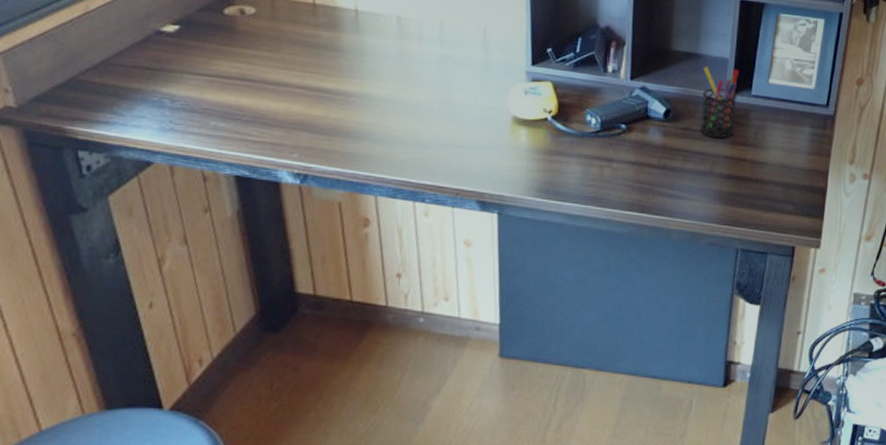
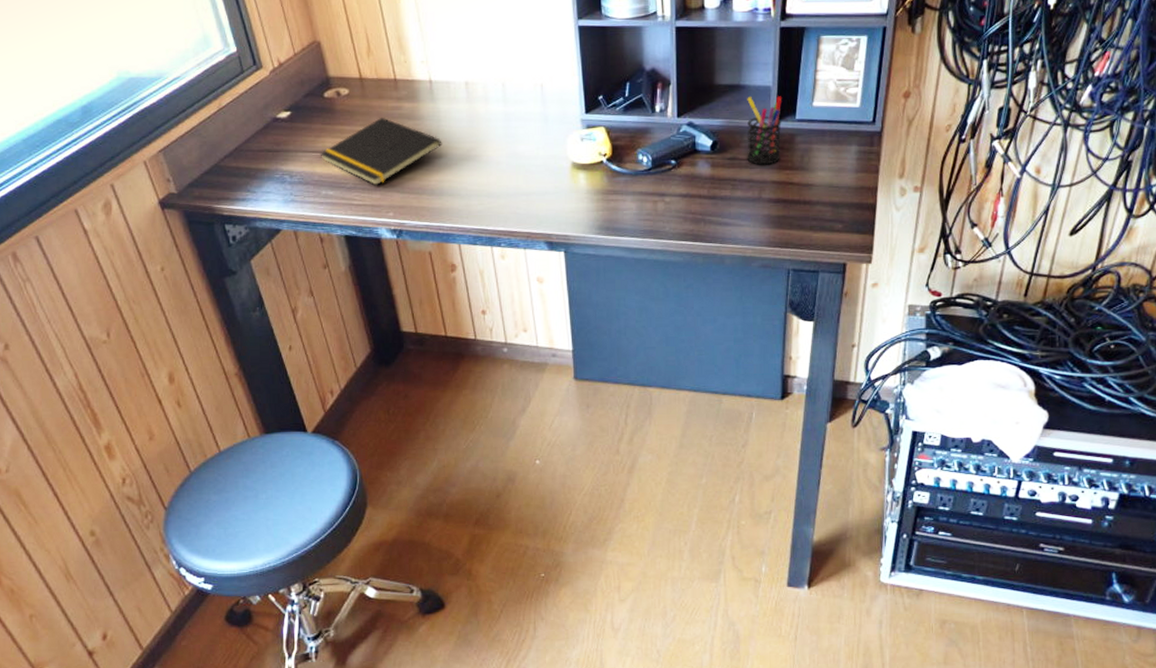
notepad: none [212,44,365,122] -> present [320,117,442,186]

